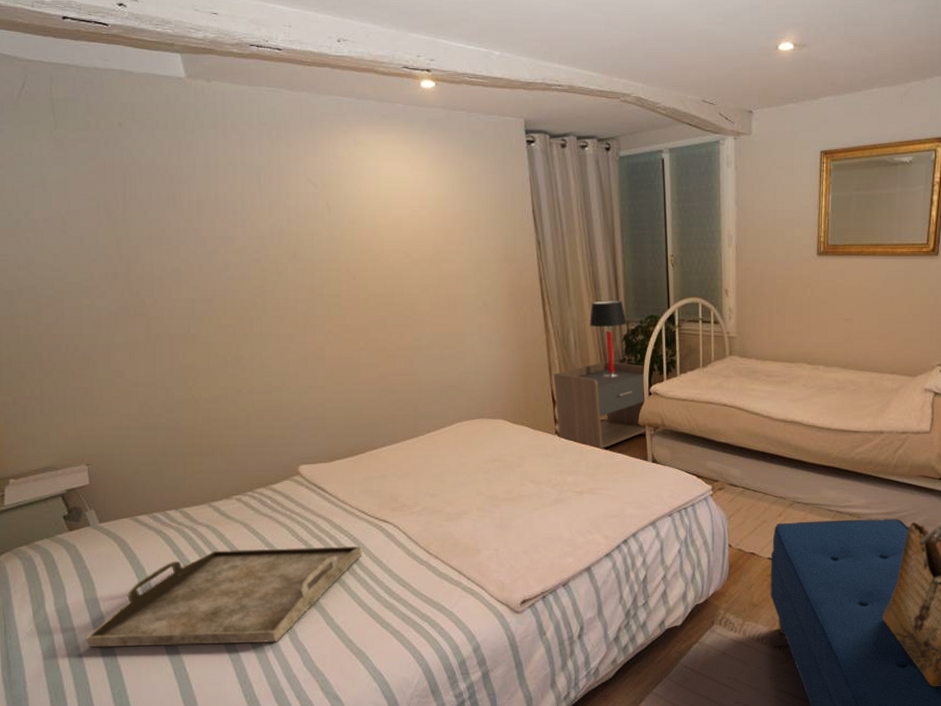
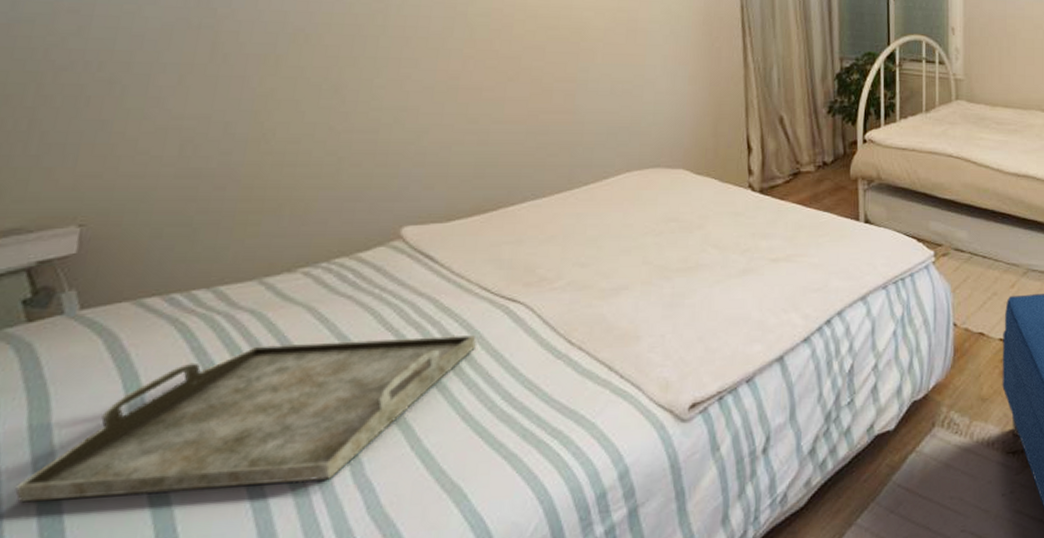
nightstand: present [553,361,648,449] -> none [750,102,860,206]
table lamp: present [589,299,627,377] -> none [797,33,841,121]

